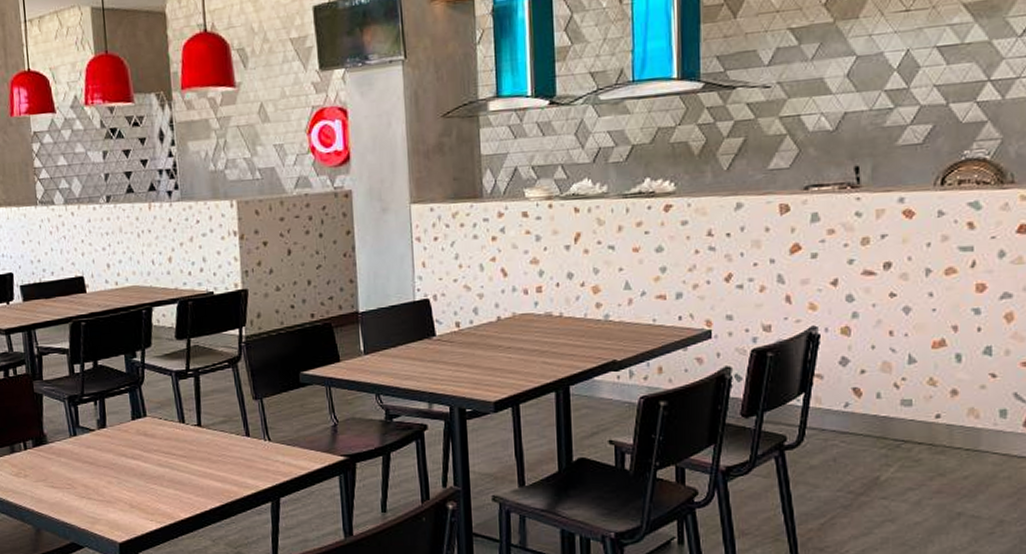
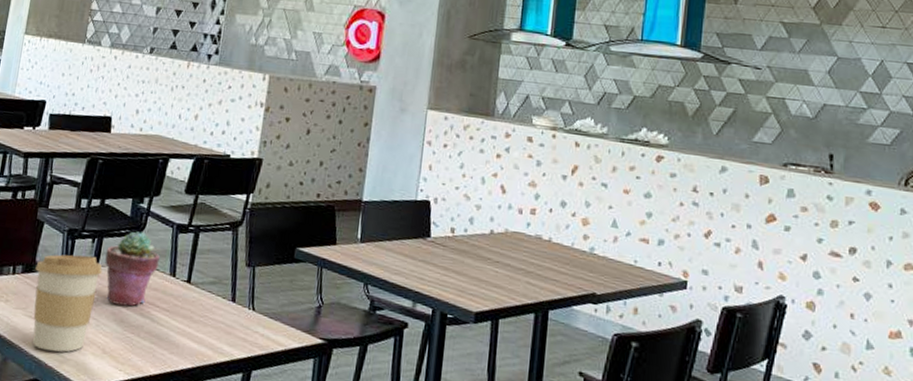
coffee cup: none [45,418,112,515] -> present [32,254,103,352]
potted succulent: none [111,386,166,460] -> present [105,231,160,306]

